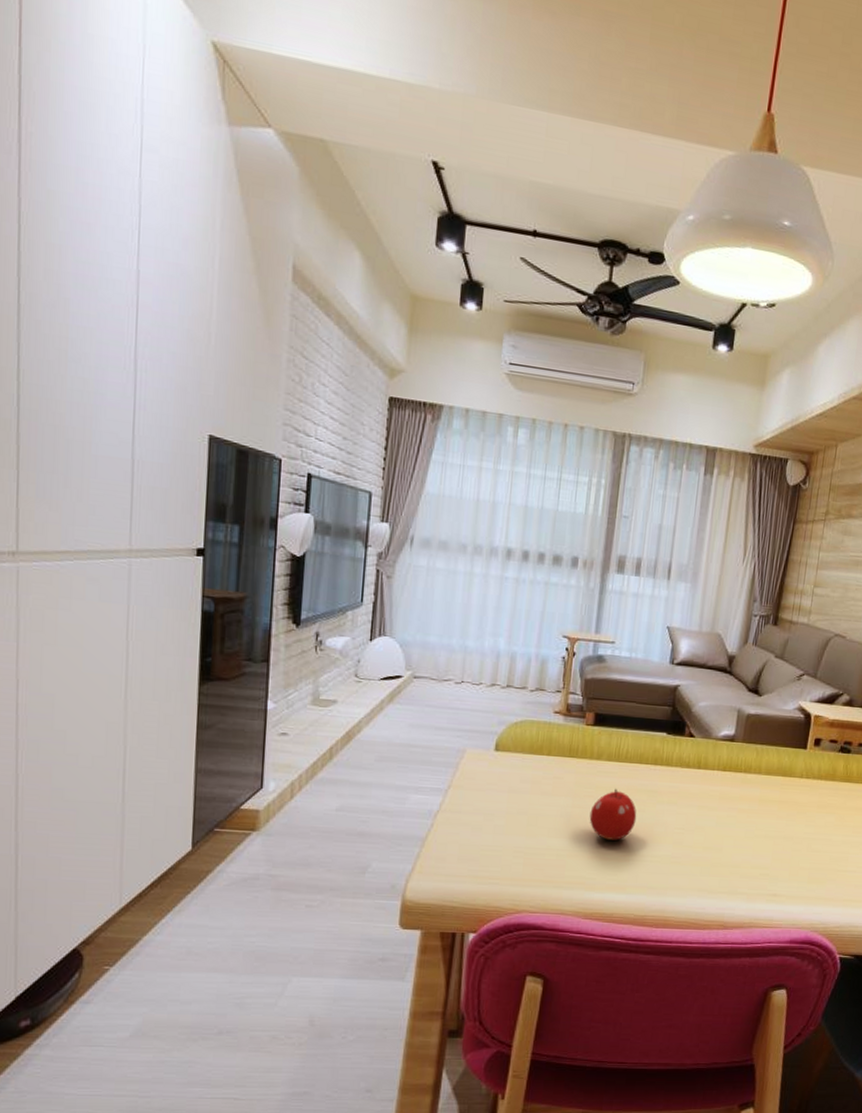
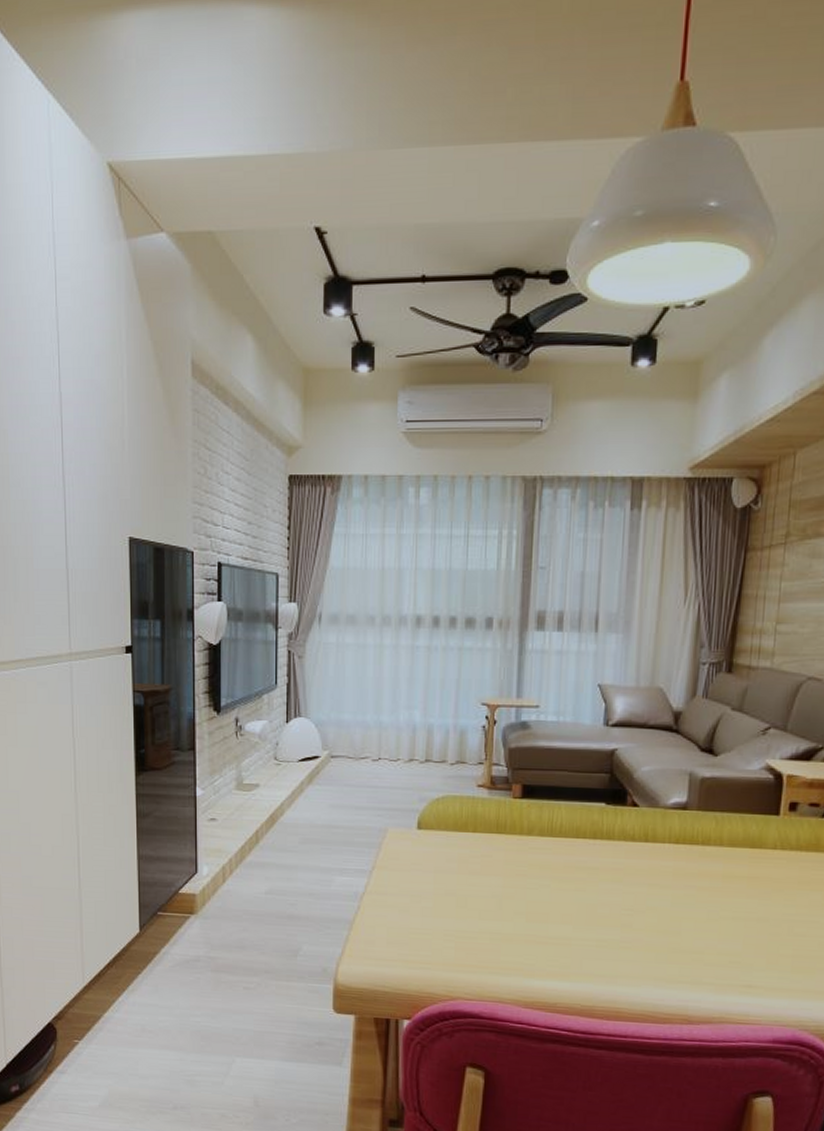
fruit: present [589,788,637,840] -> none [523,866,577,923]

